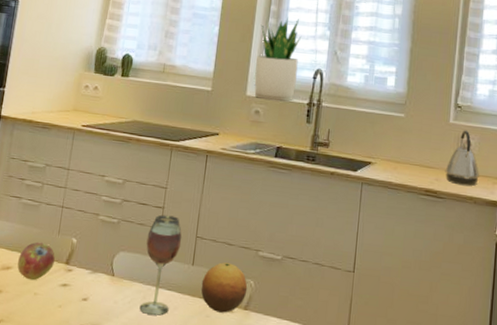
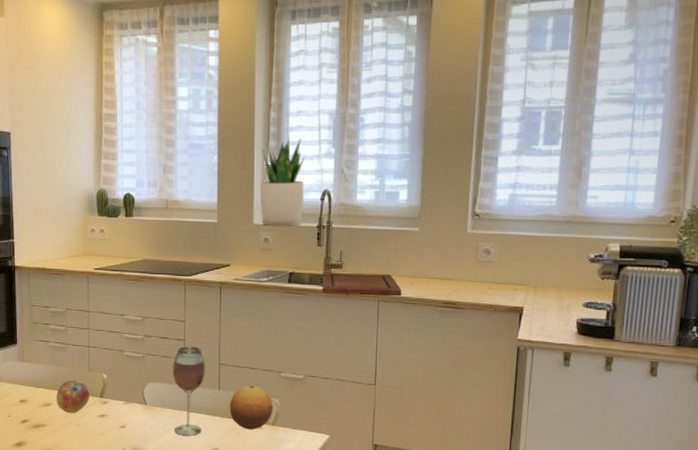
cutting board: none [307,149,386,181] -> present [321,272,402,297]
kettle: present [445,130,480,186] -> none [463,238,501,294]

